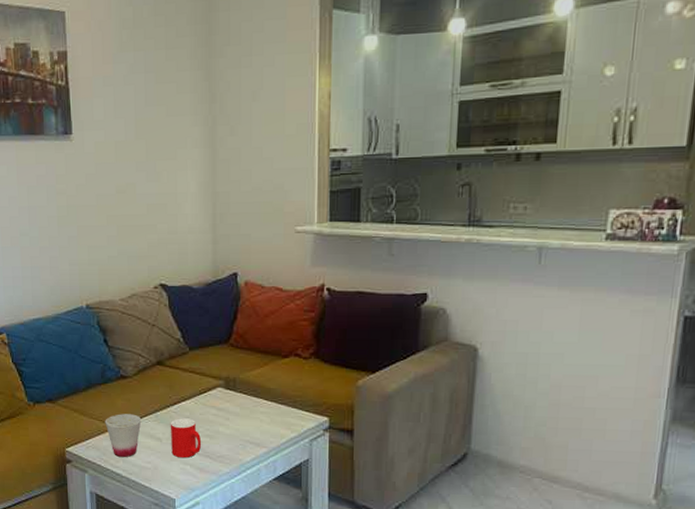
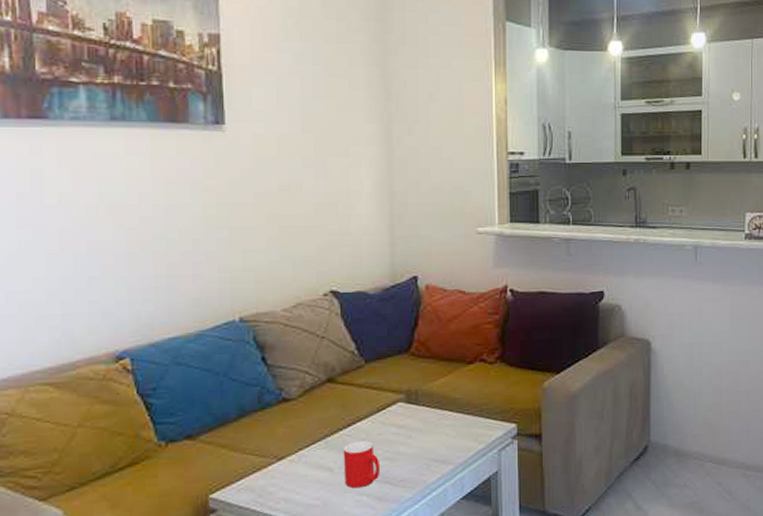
cup: present [105,414,142,458] -> none [262,443,309,498]

